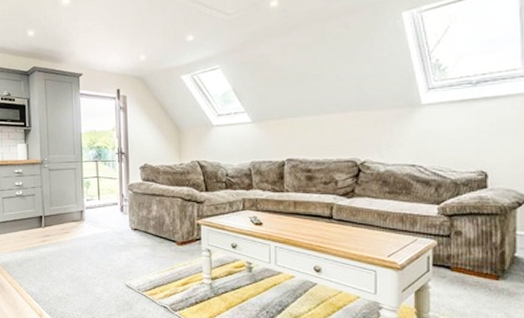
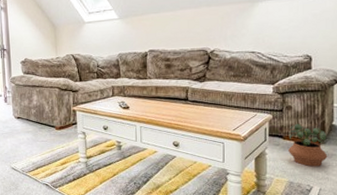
potted plant: none [458,252,509,307] -> present [288,123,328,167]

